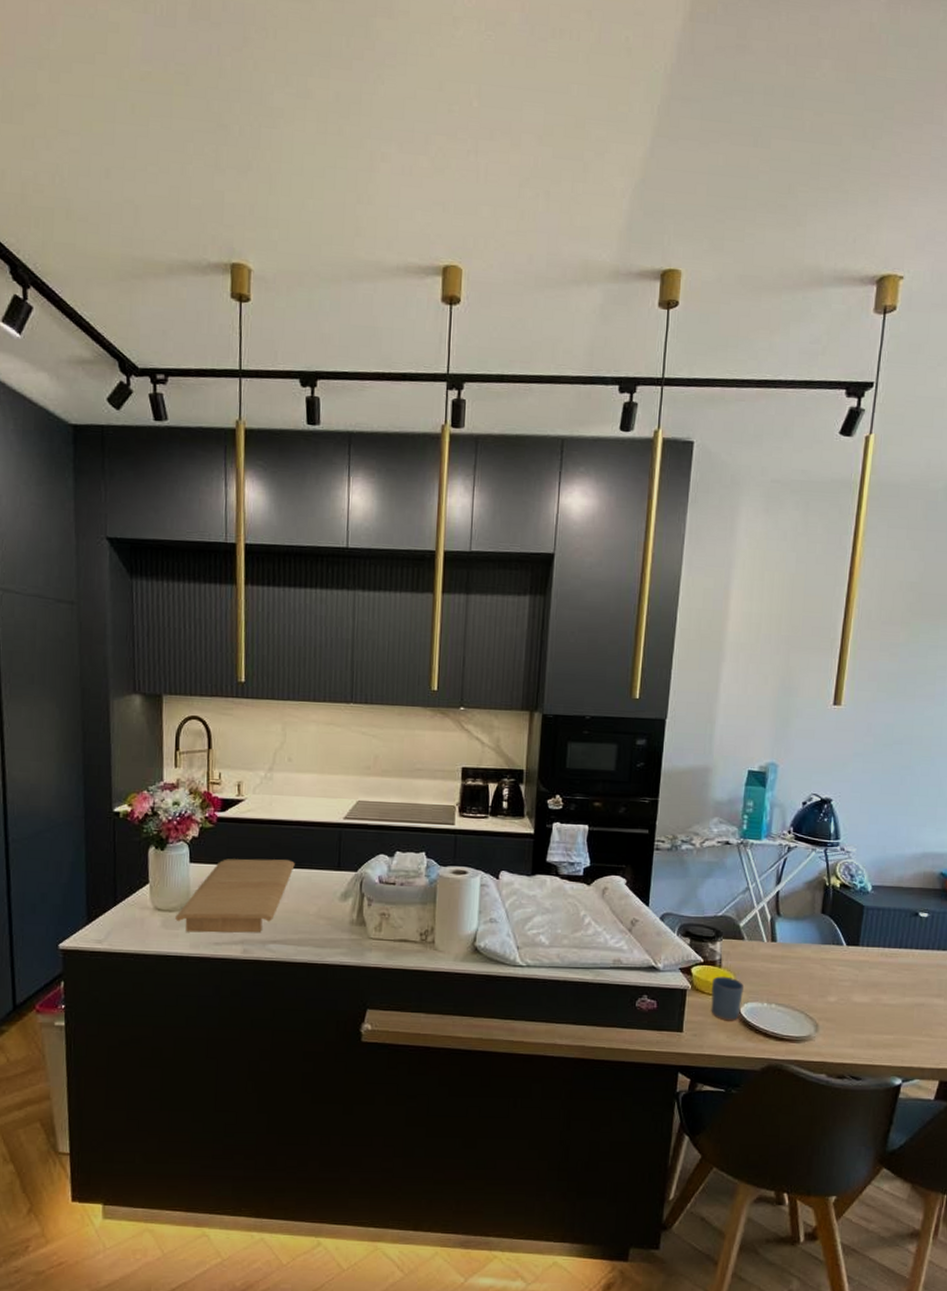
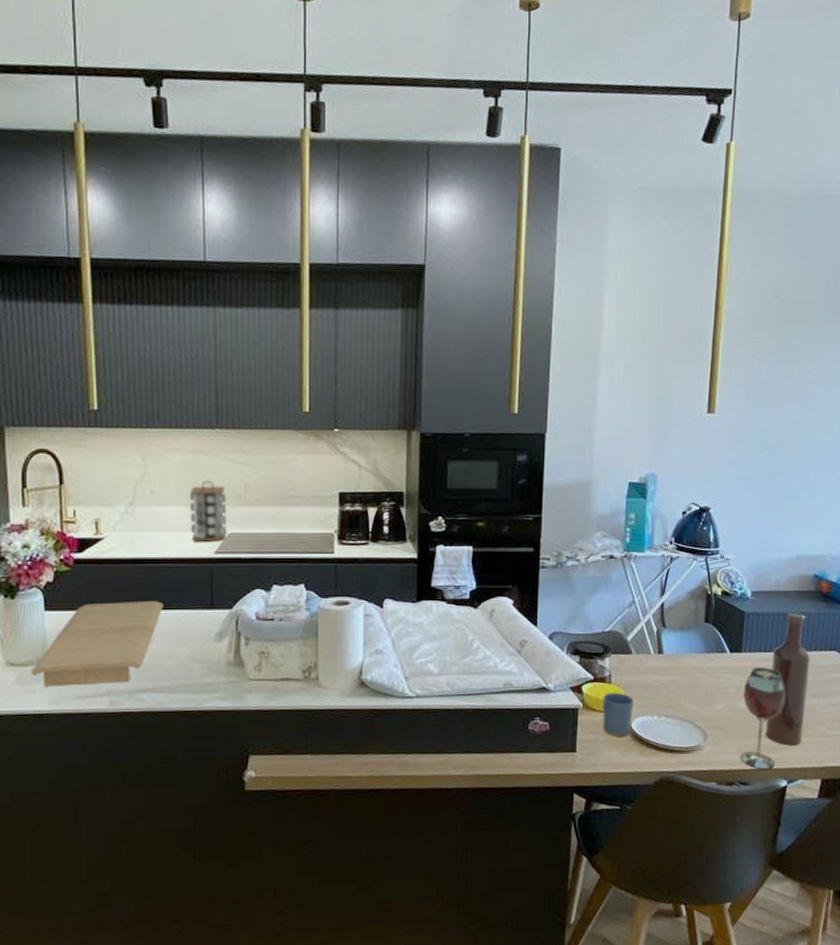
spice rack: none [322,750,357,808] -> present [190,480,227,542]
wineglass: none [853,961,904,1066] -> present [741,666,785,770]
wine bottle: none [880,909,932,1044] -> present [765,612,810,746]

